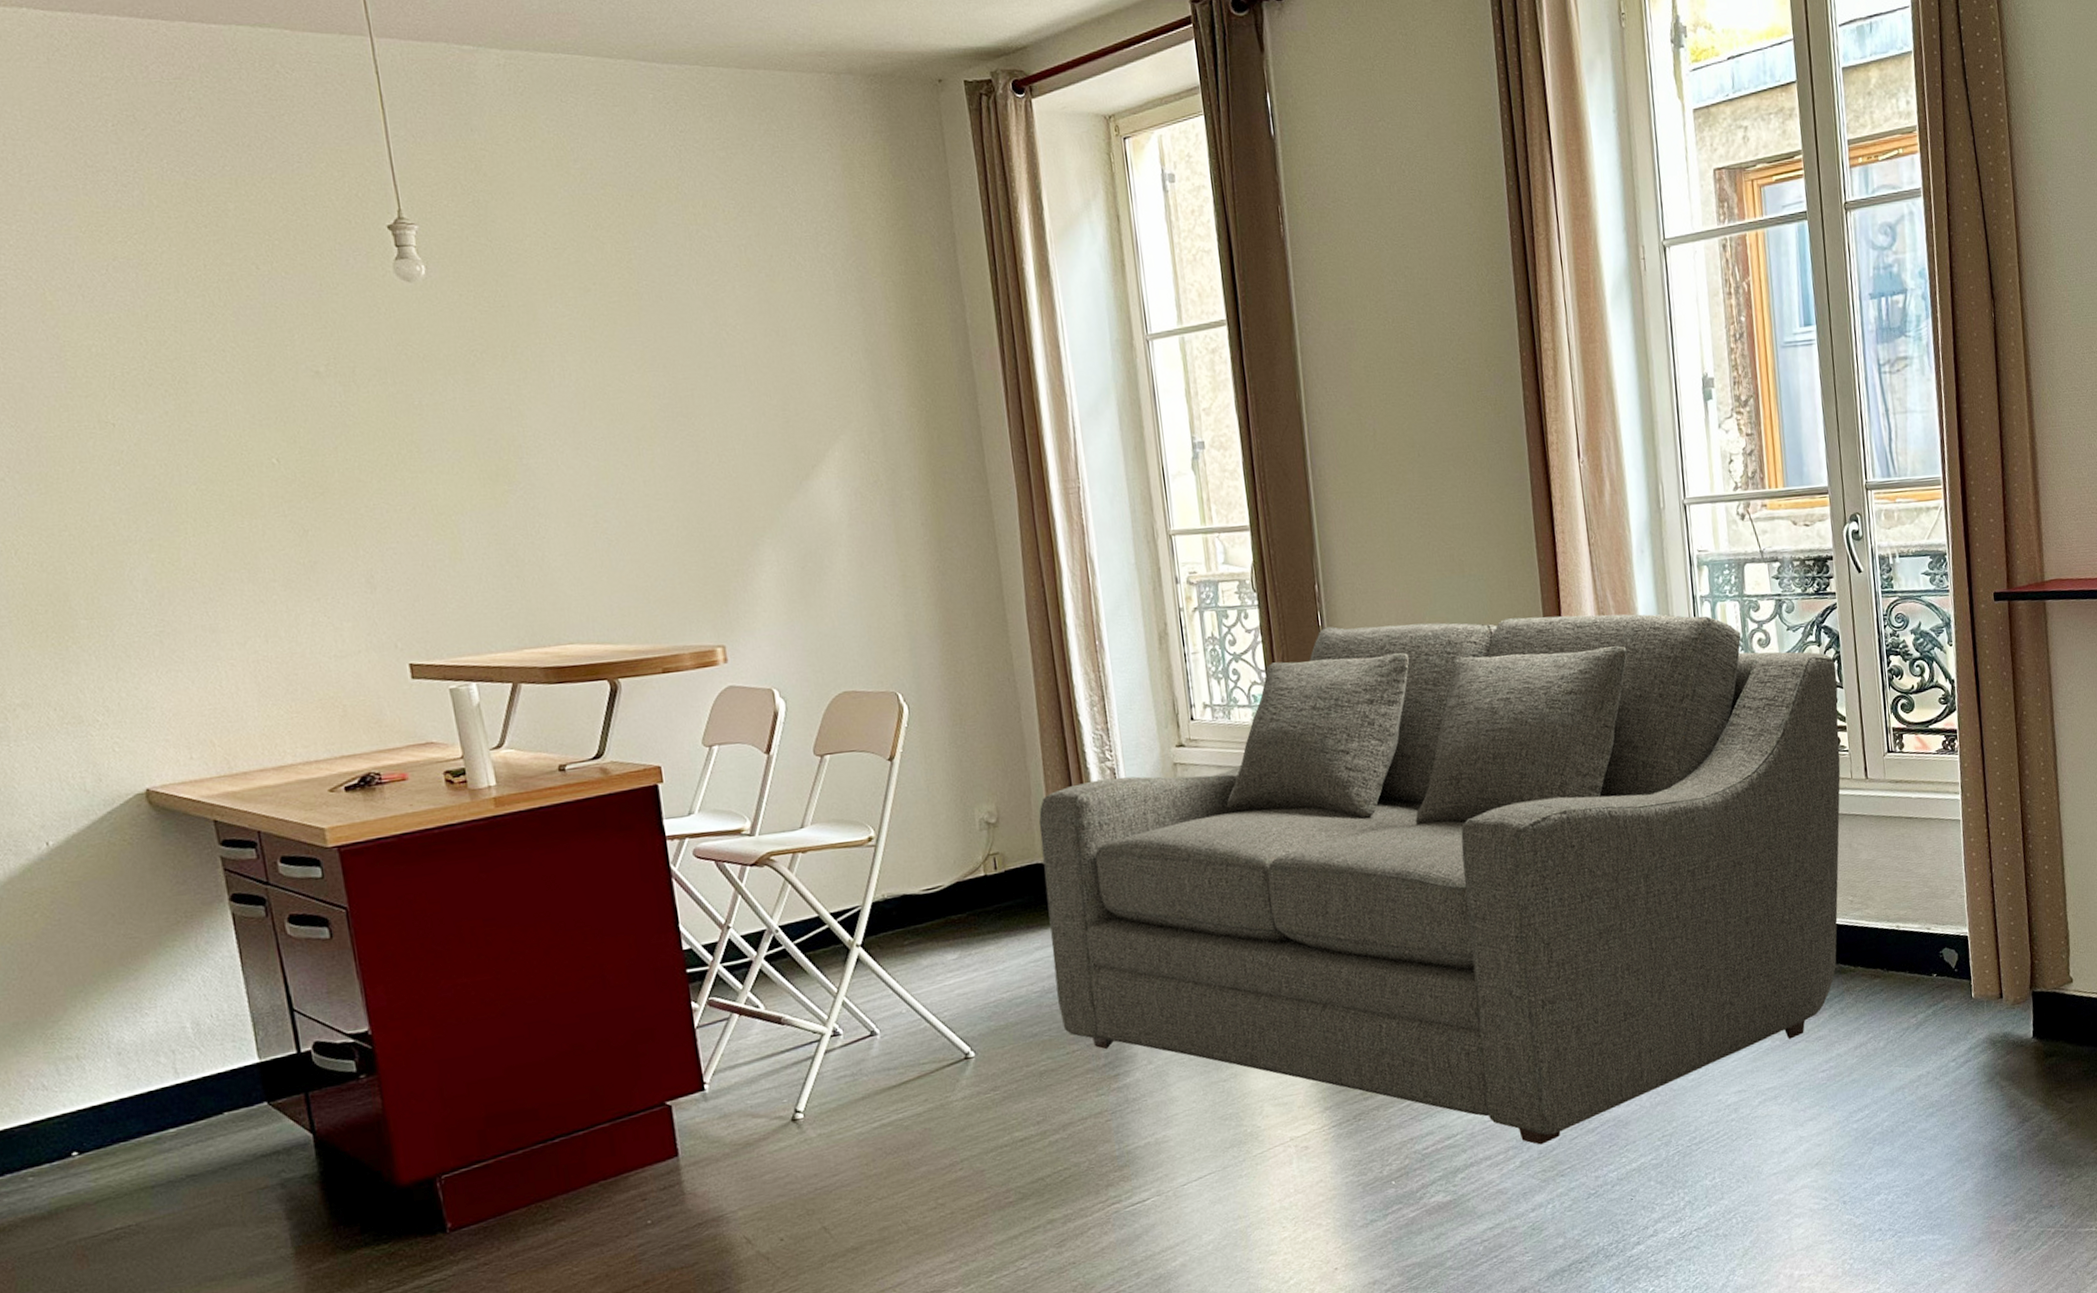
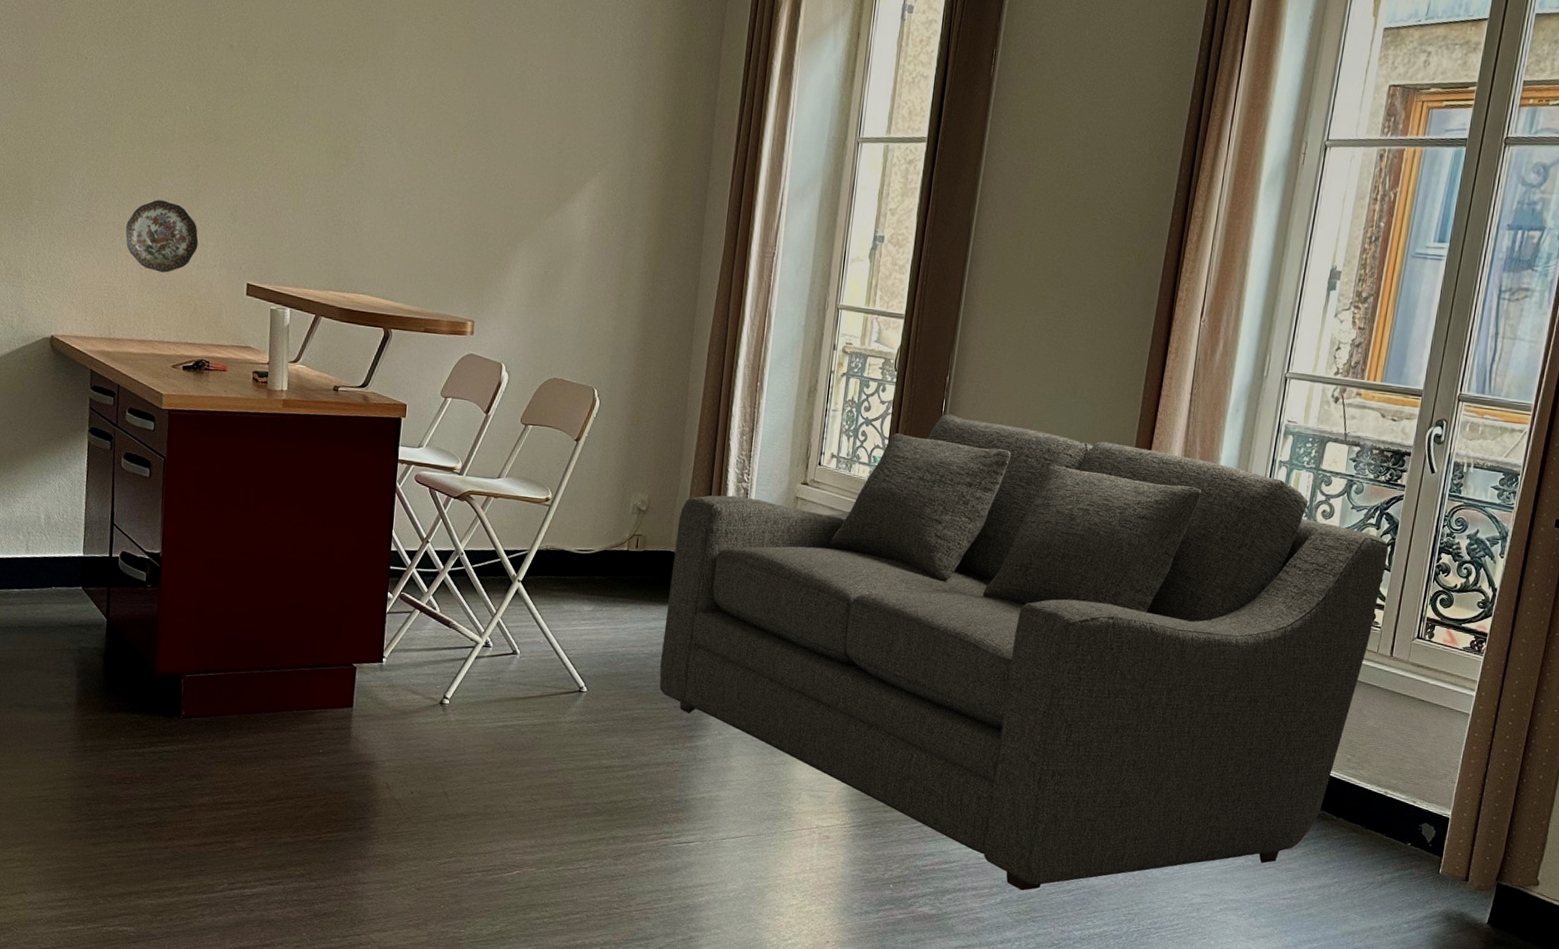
decorative plate: none [220,583,330,676] -> present [125,200,199,273]

